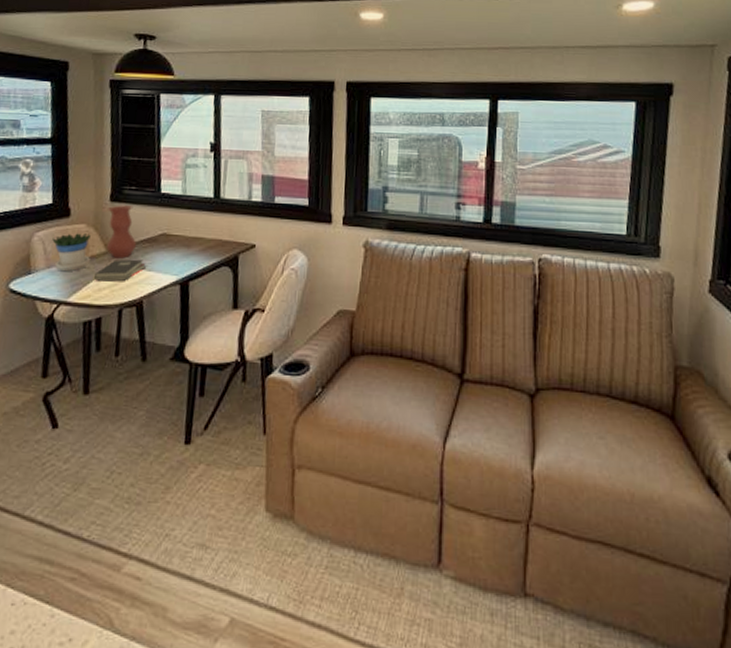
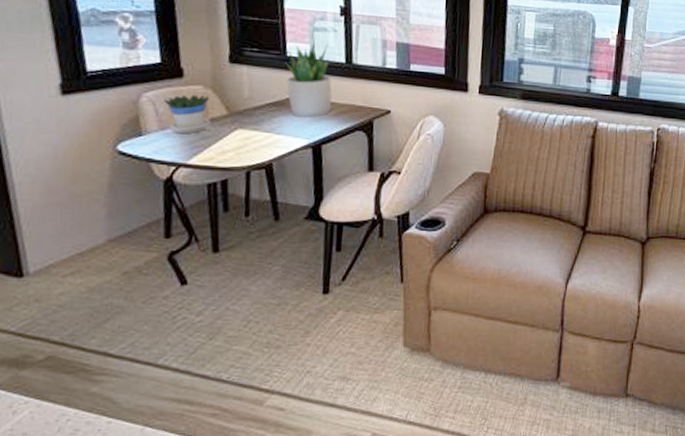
hardback book: present [94,259,146,282] -> none [217,122,274,145]
vase: present [106,205,137,259] -> none [226,67,263,122]
planter: none [159,180,201,254] -> present [285,43,332,118]

